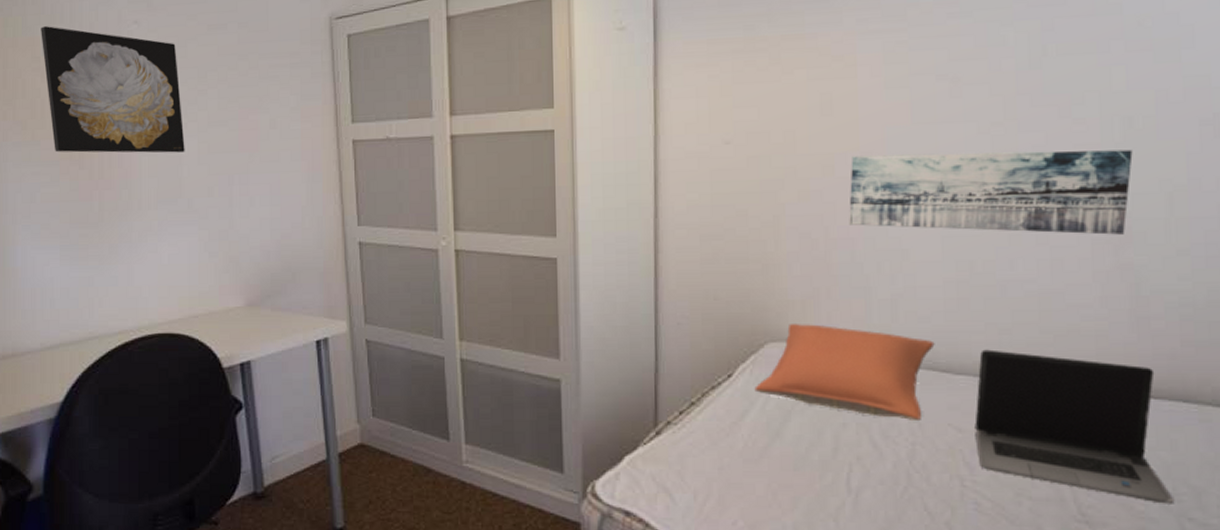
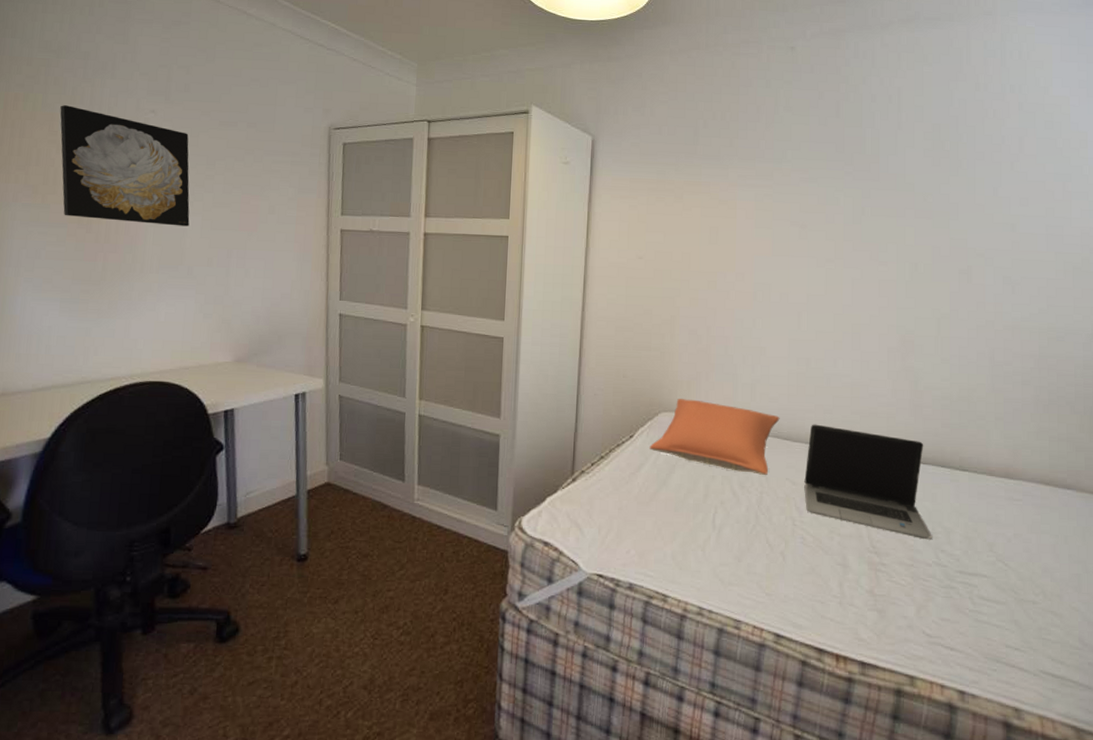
wall art: present [849,149,1133,235] -> none [725,276,916,346]

